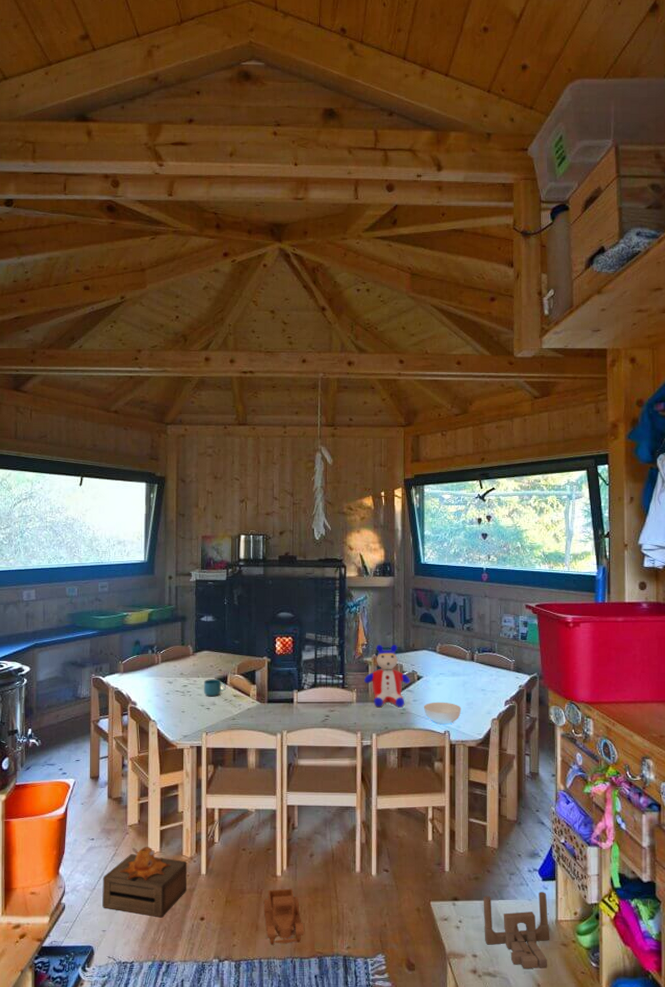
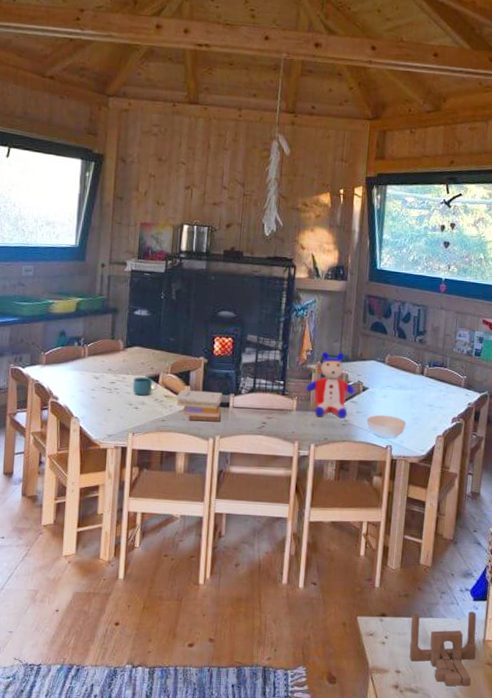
toy box: present [102,847,187,918] -> none [10,548,105,621]
books: none [243,689,287,718] -> present [175,389,223,422]
toy truck: present [263,888,304,945] -> none [182,597,224,653]

